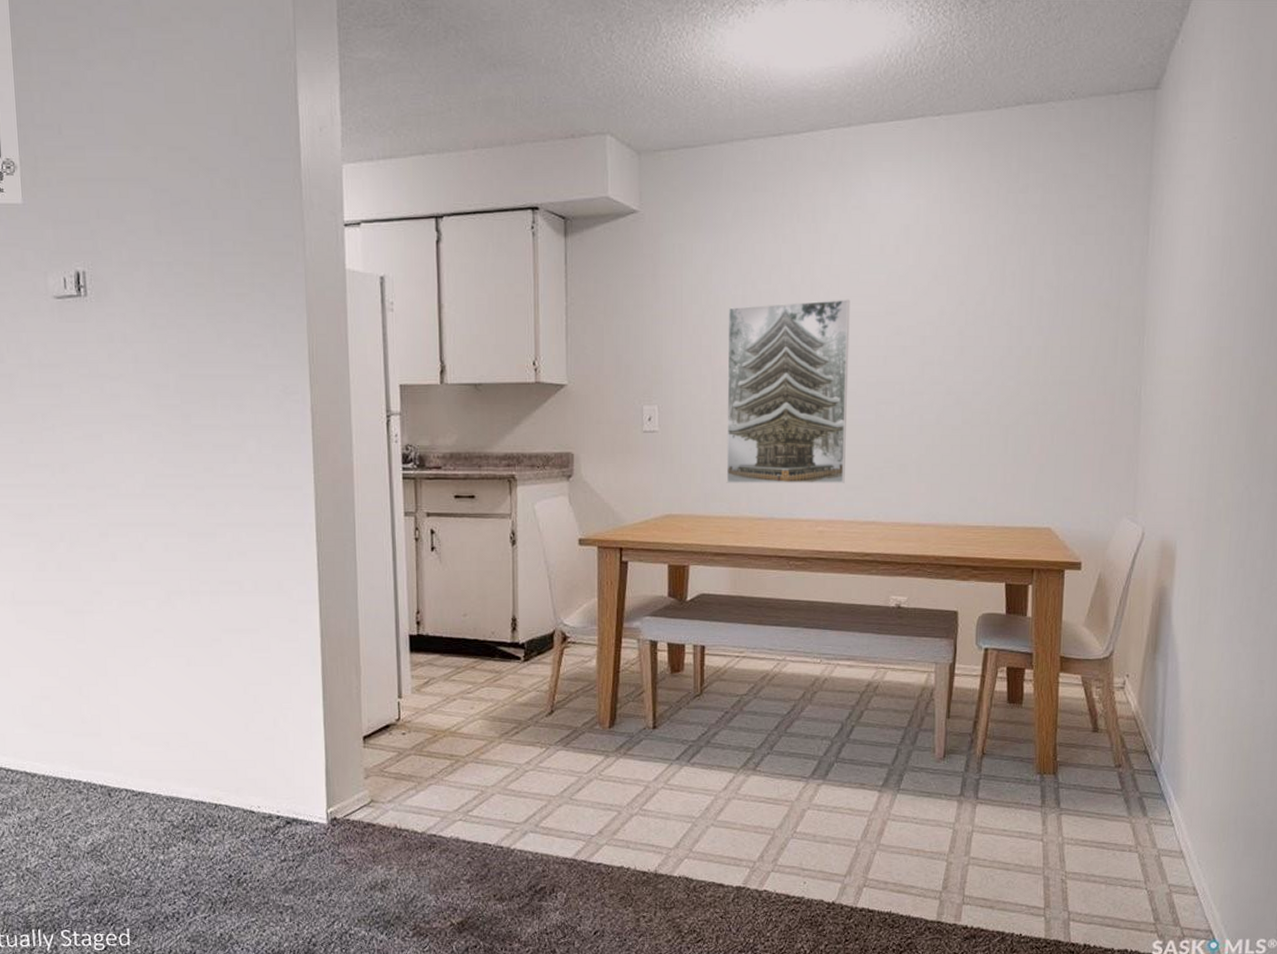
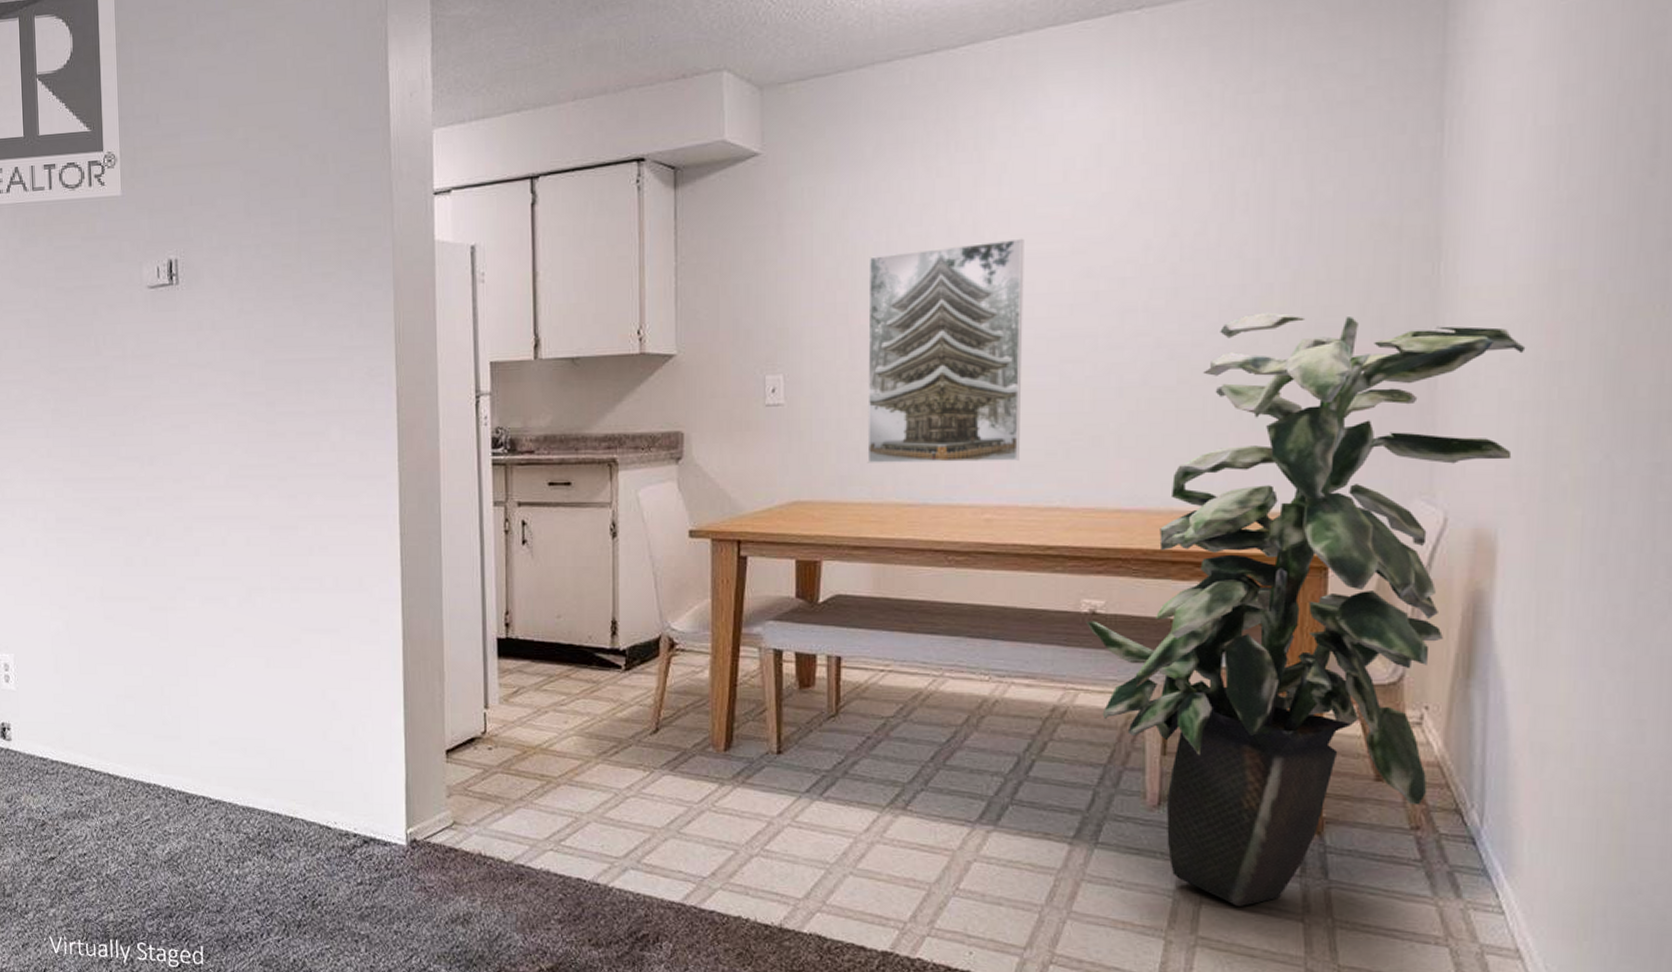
indoor plant: none [893,369,1198,833] -> present [1086,312,1526,907]

